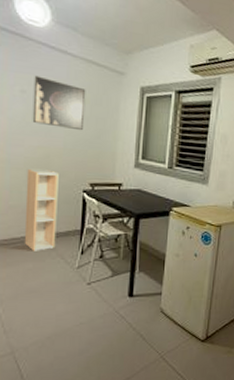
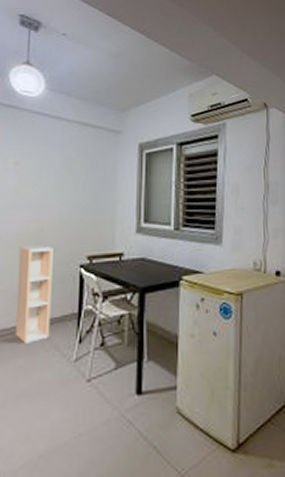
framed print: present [32,75,86,131] -> none [25,145,81,198]

